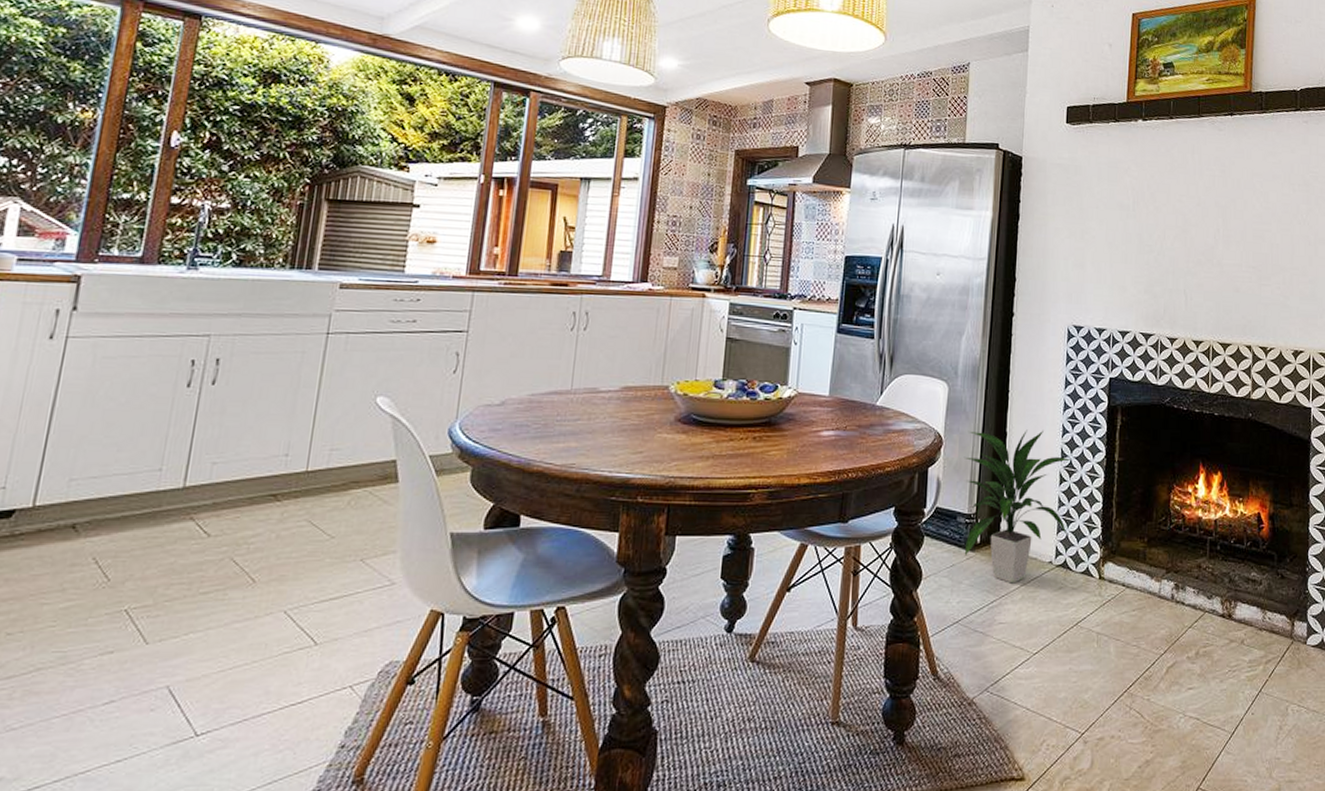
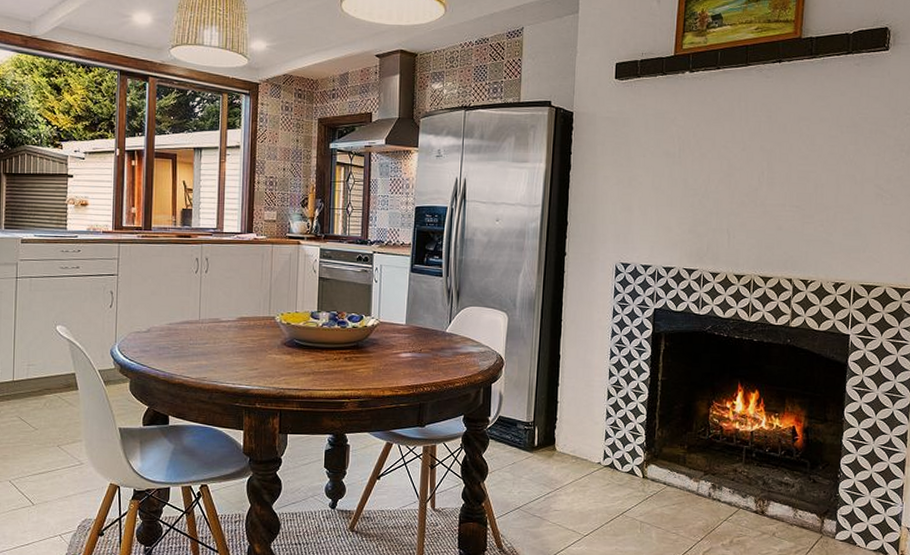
indoor plant: present [963,429,1072,584] -> none [522,353,618,479]

